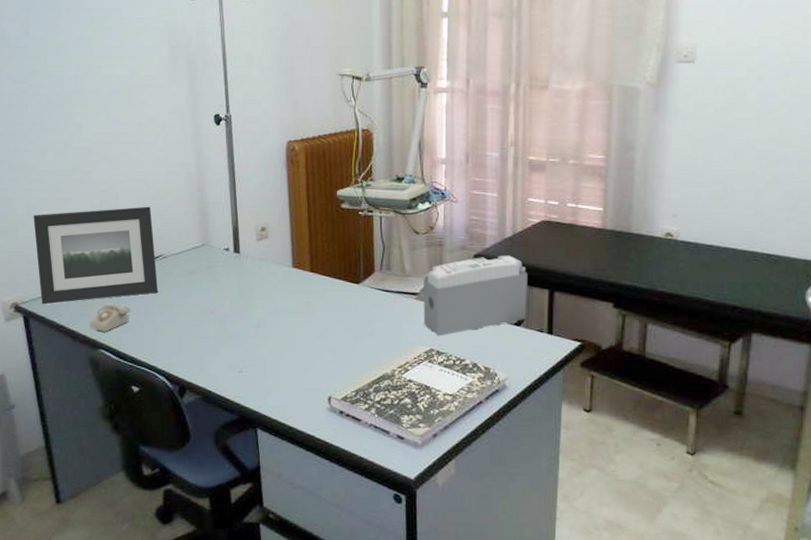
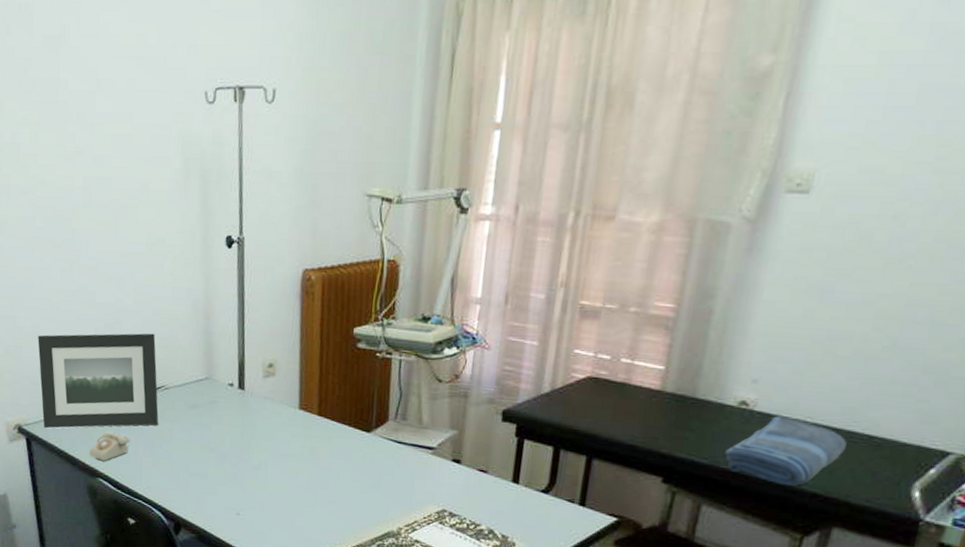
battery: present [422,255,528,337] -> none [438,412,564,497]
towel: none [659,243,752,302] -> present [724,415,847,487]

